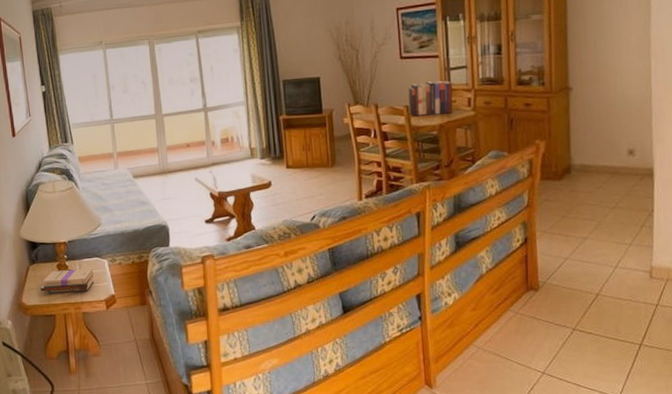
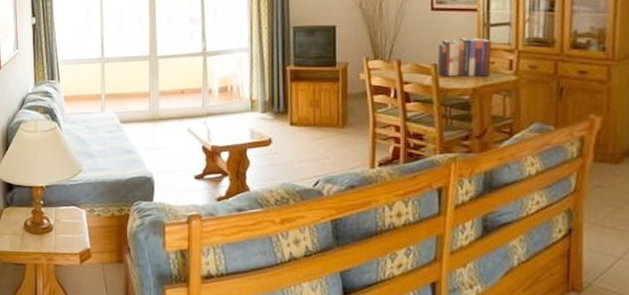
books: present [40,268,94,294] -> none [13,216,70,242]

